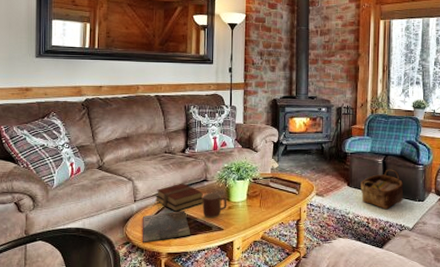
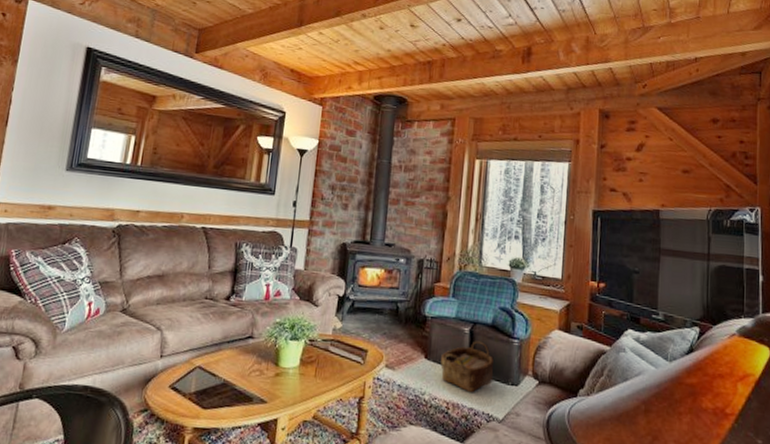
magazine: present [143,211,191,243] -> none [164,373,226,413]
books: present [155,183,204,212] -> none [186,338,247,375]
mug: present [203,192,227,218] -> none [243,353,276,387]

